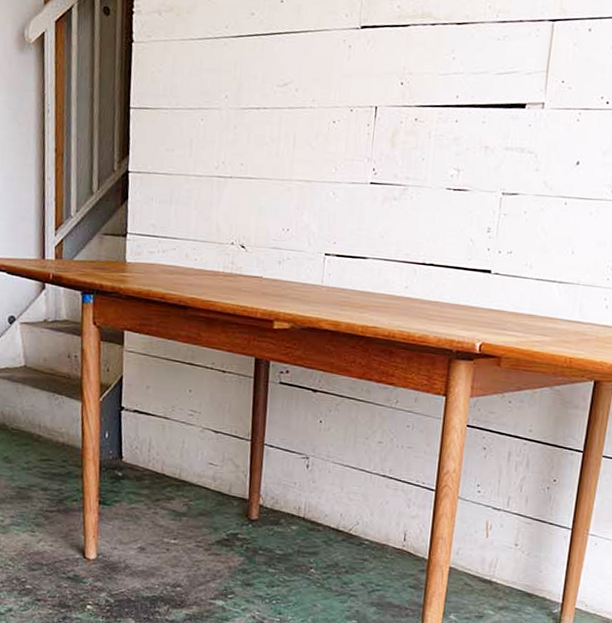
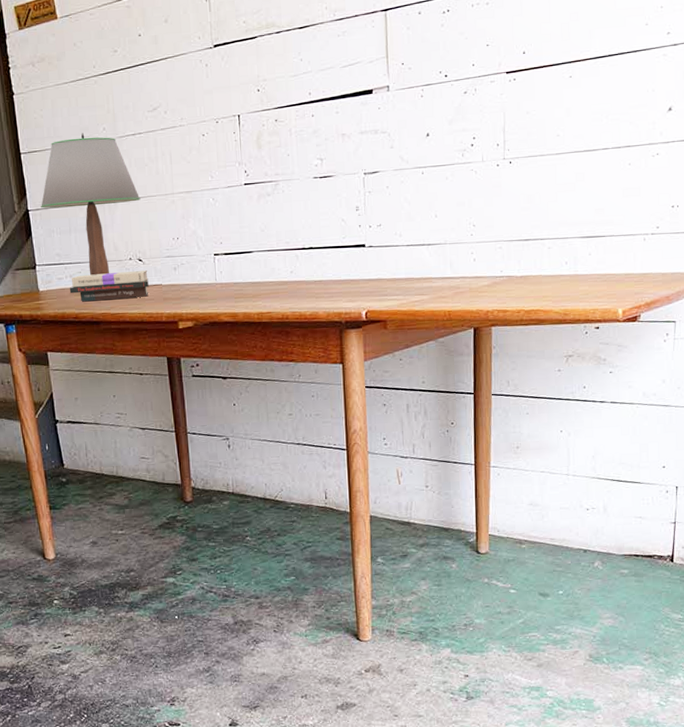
table lamp: none [142,97,254,256] -> present [40,133,141,276]
books: none [159,252,249,288] -> present [69,270,149,302]

